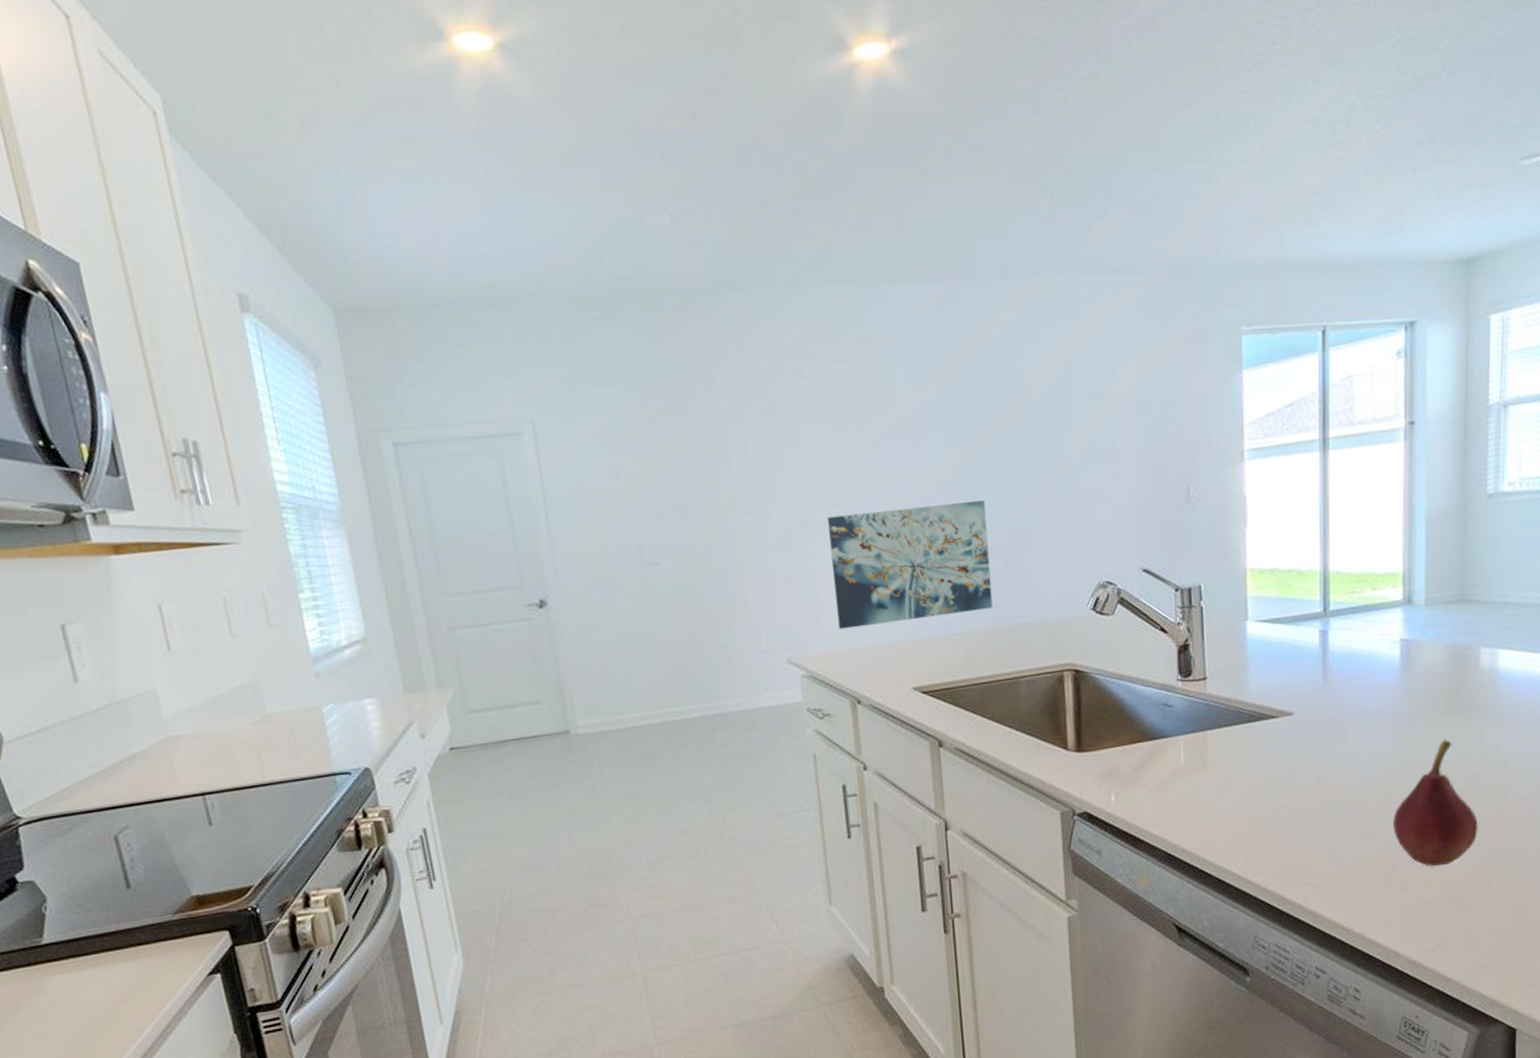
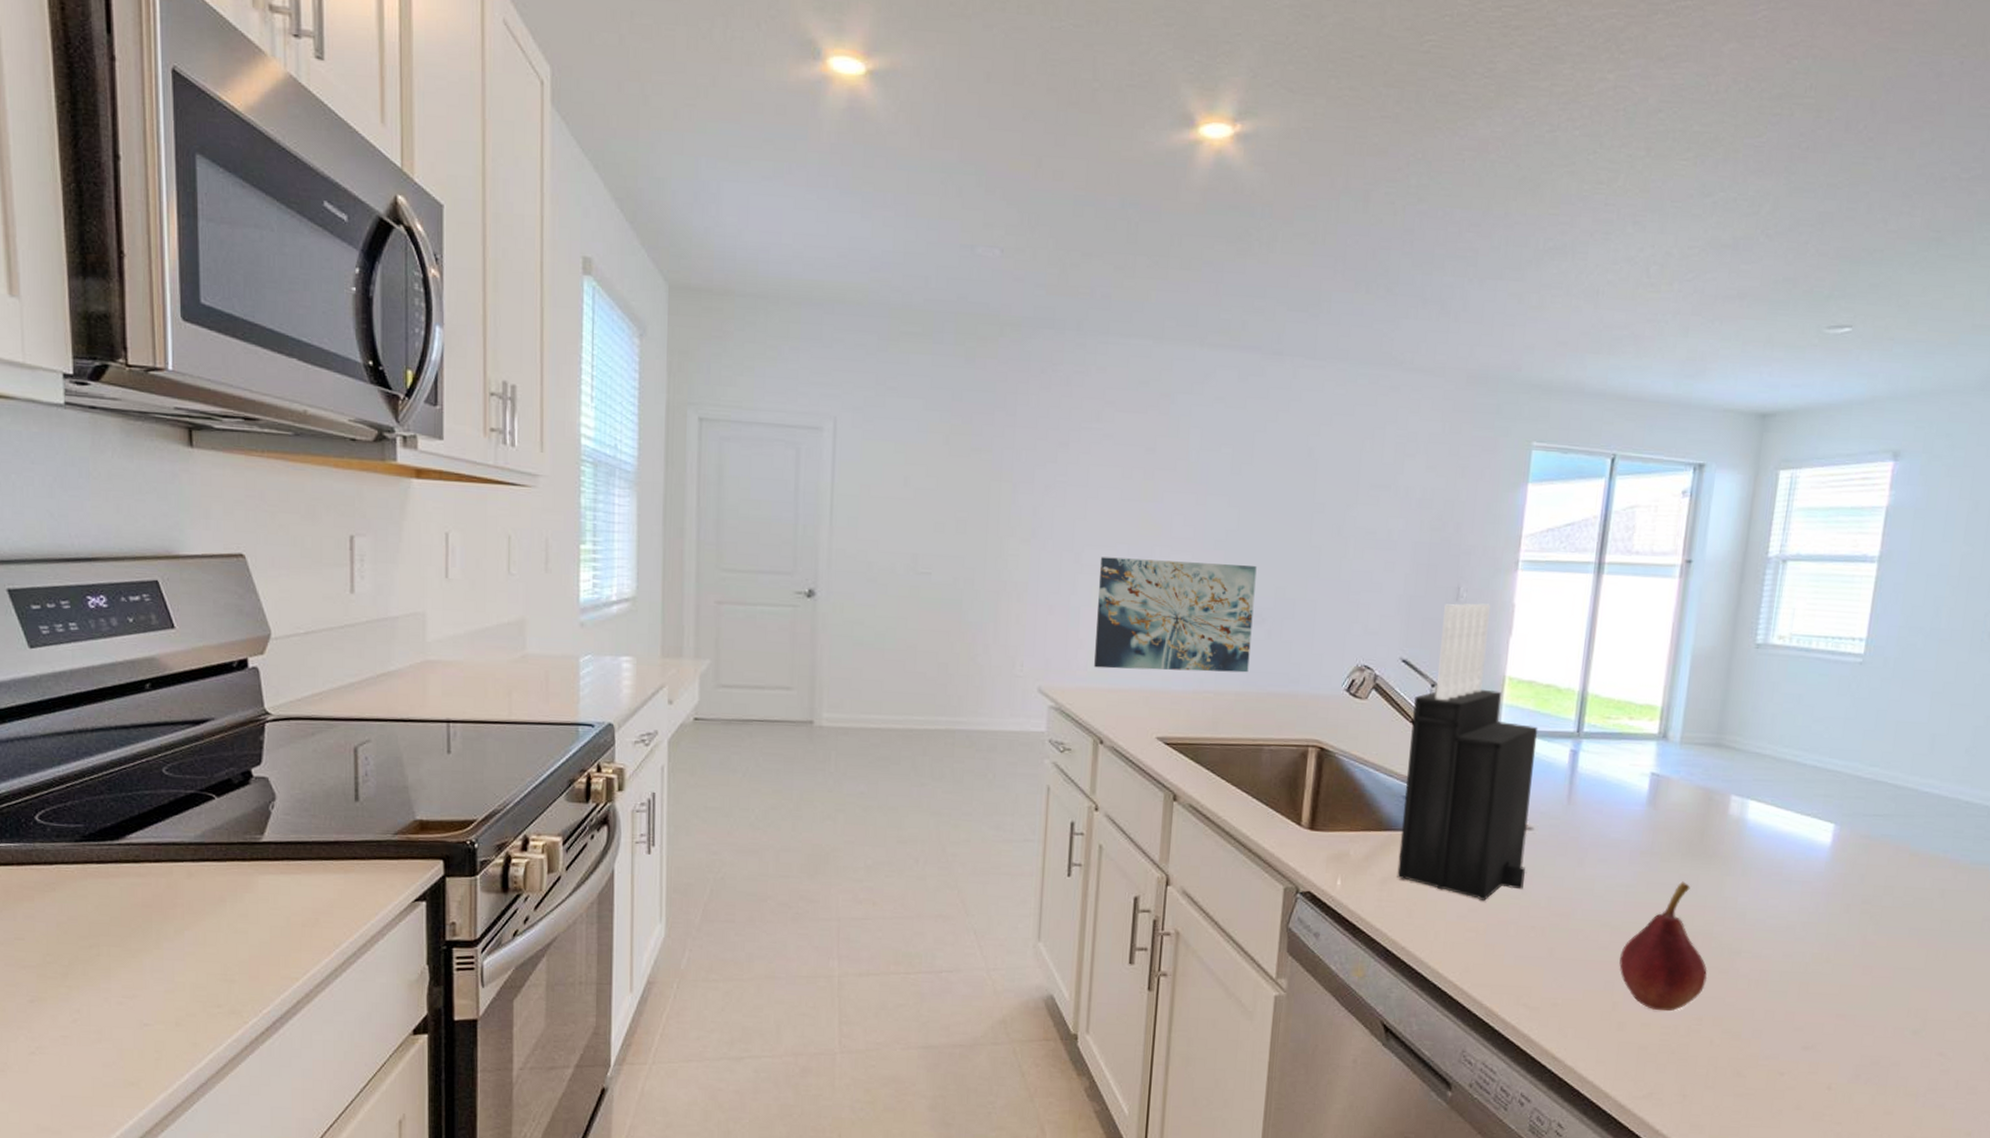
knife block: none [1159,499,1292,791] -> present [1397,603,1539,900]

